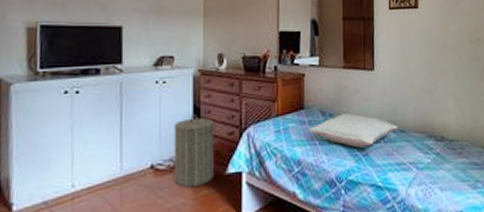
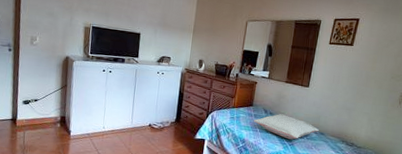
laundry hamper: present [173,114,215,188] -> none [162,97,192,143]

